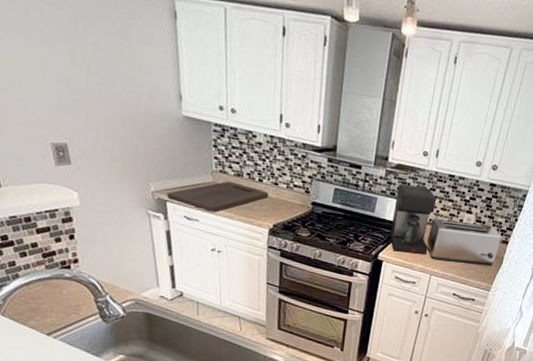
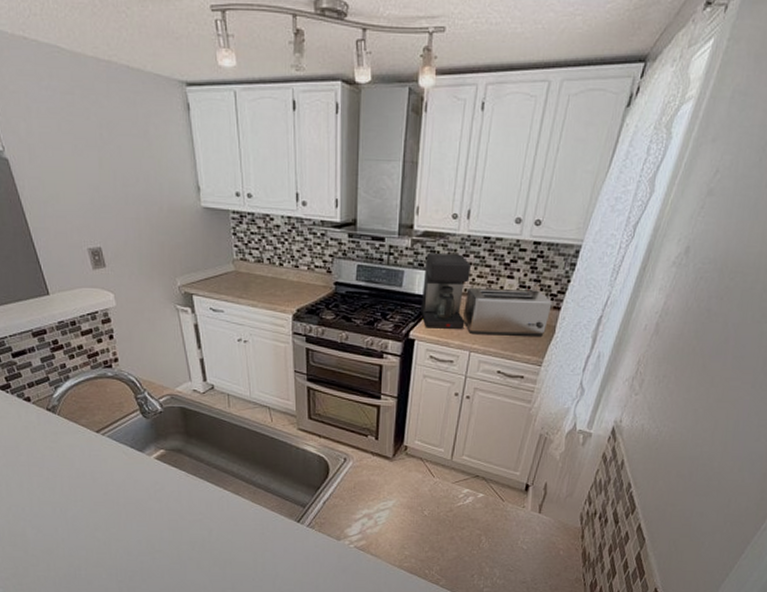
cutting board: present [167,181,268,212] -> none [192,269,289,302]

